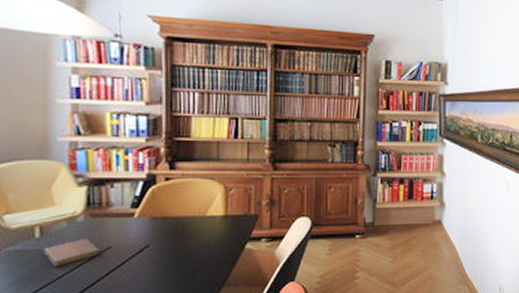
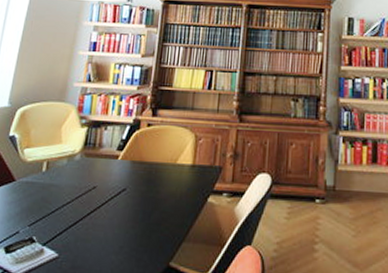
notebook: present [43,239,101,266] -> none [45,176,88,201]

